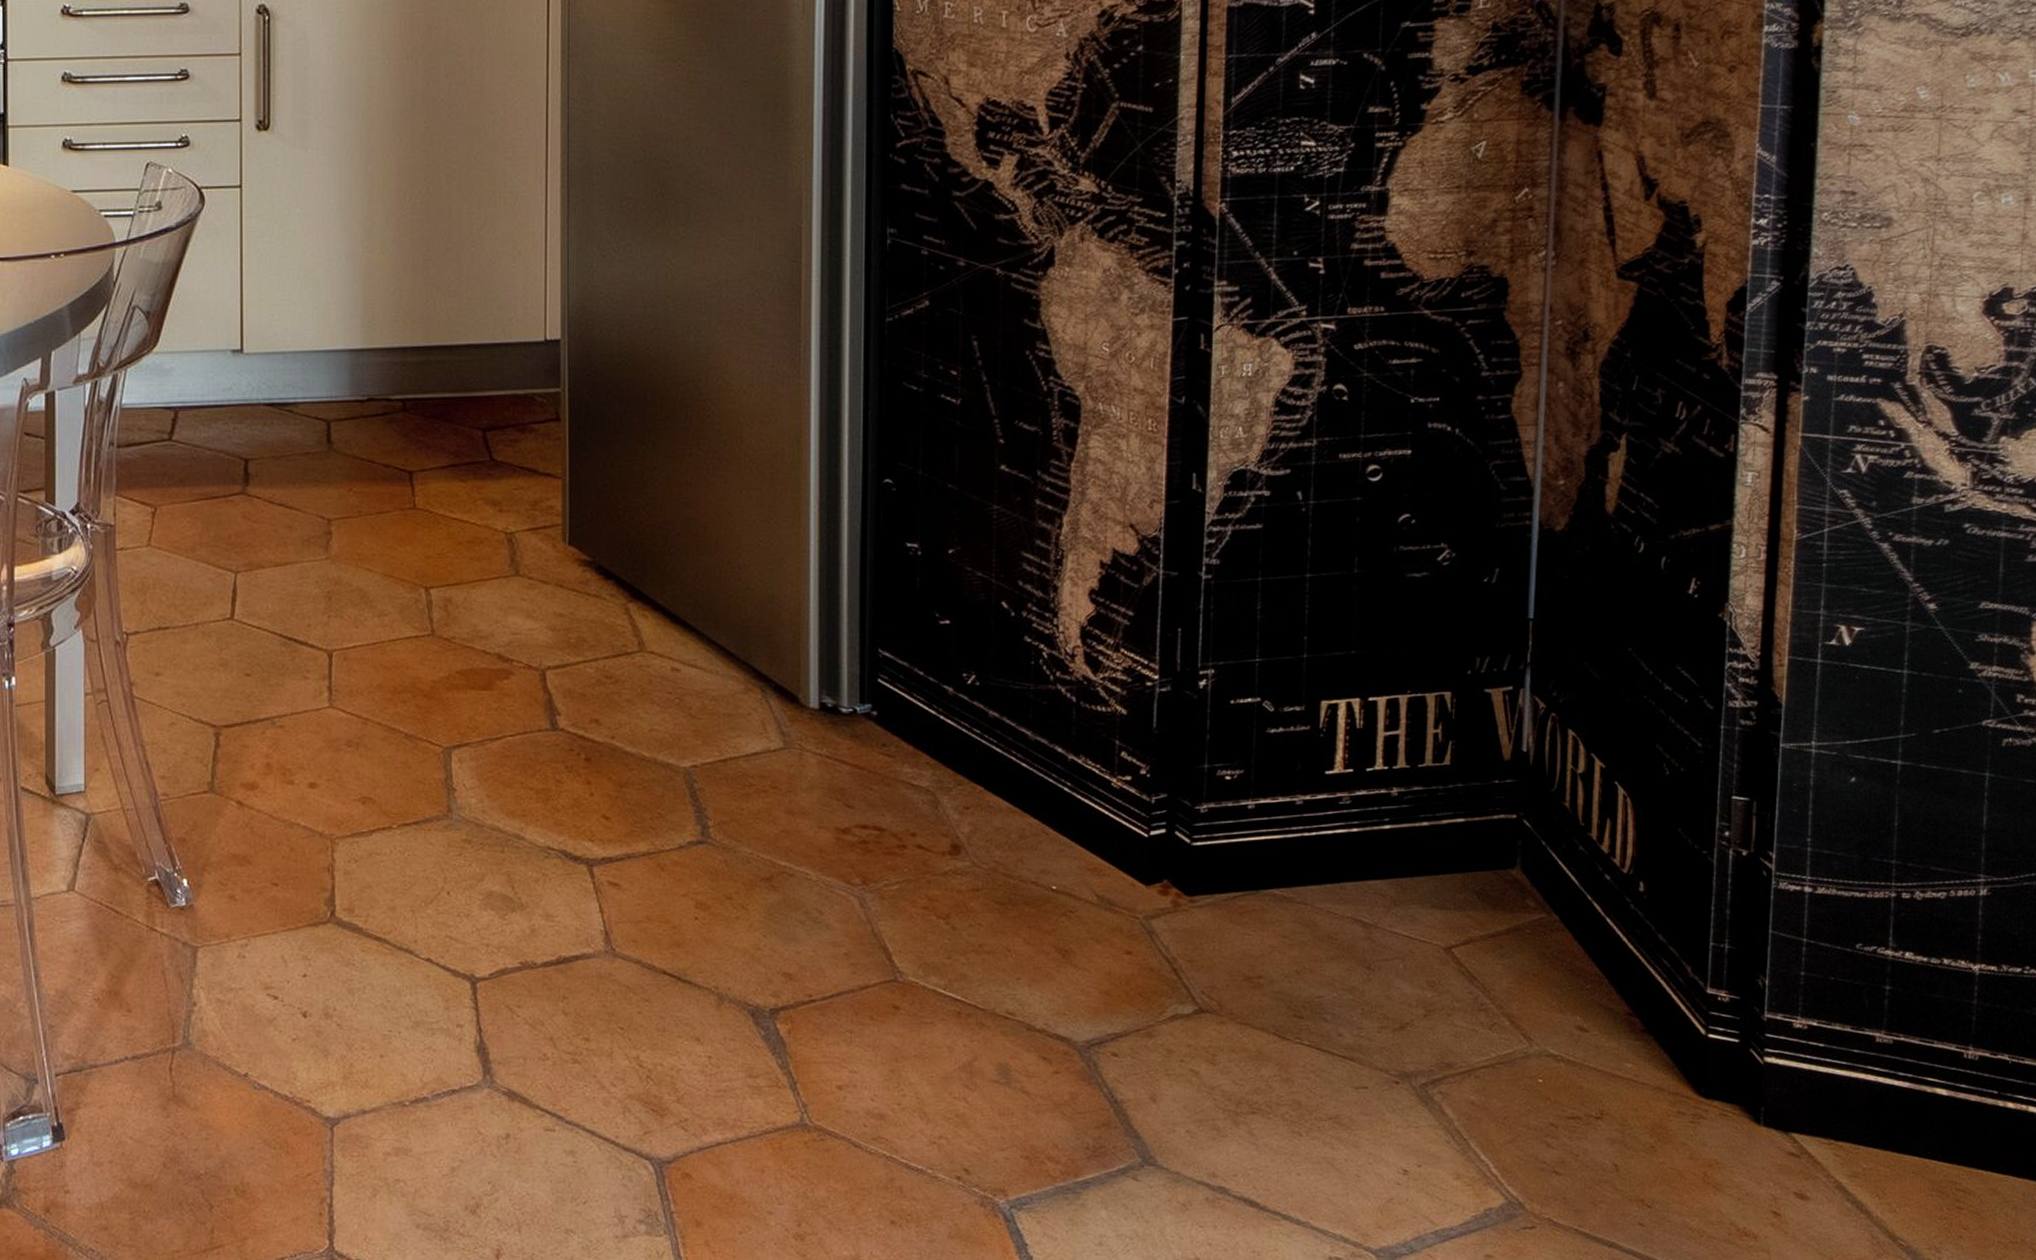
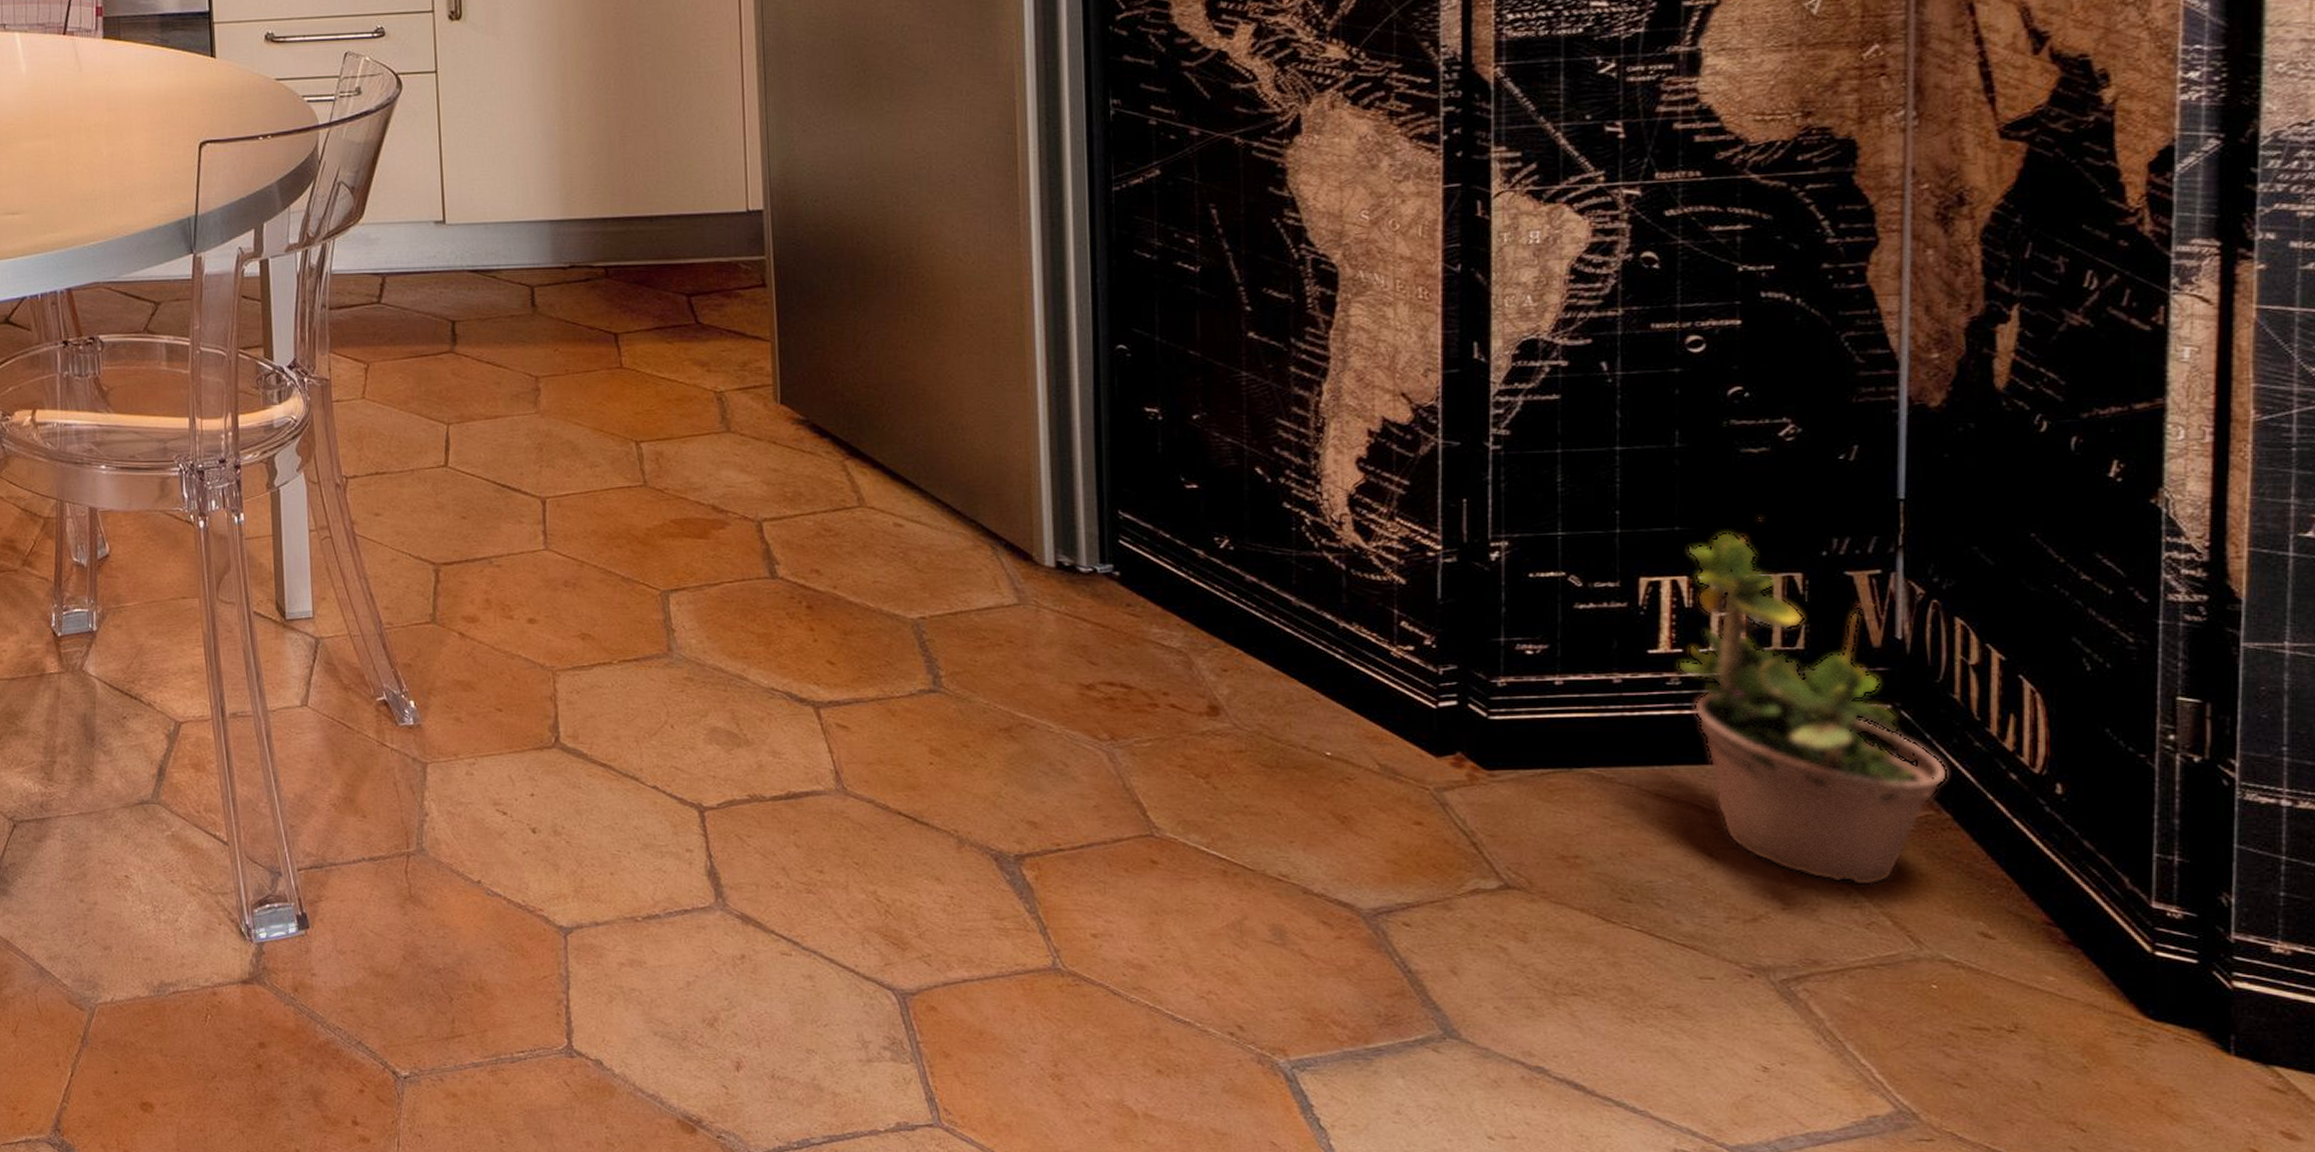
potted plant: none [1348,639,1558,989] -> present [1677,517,1948,886]

